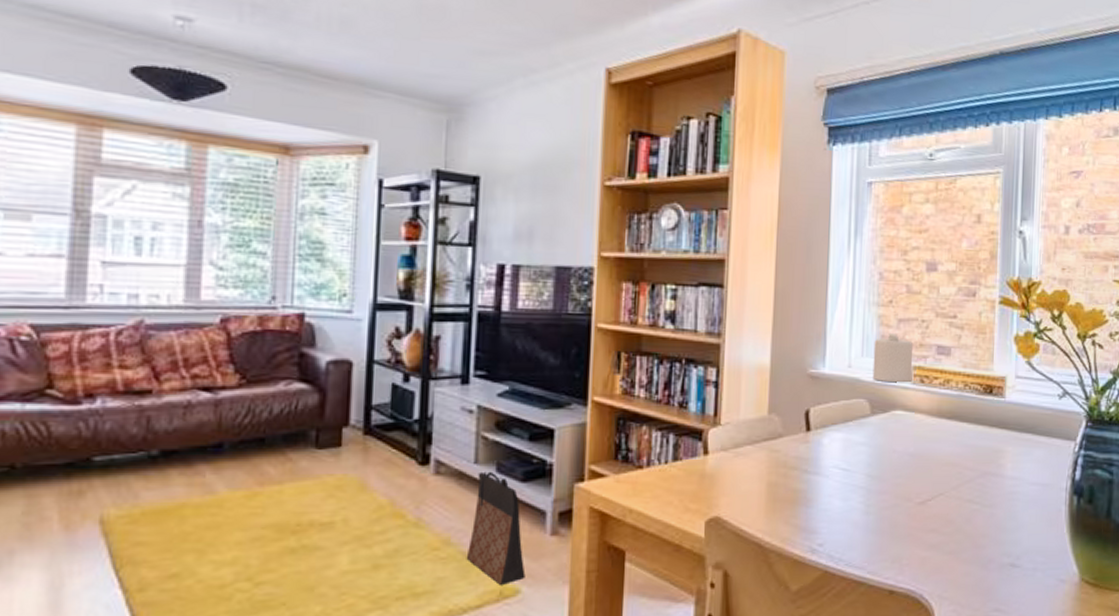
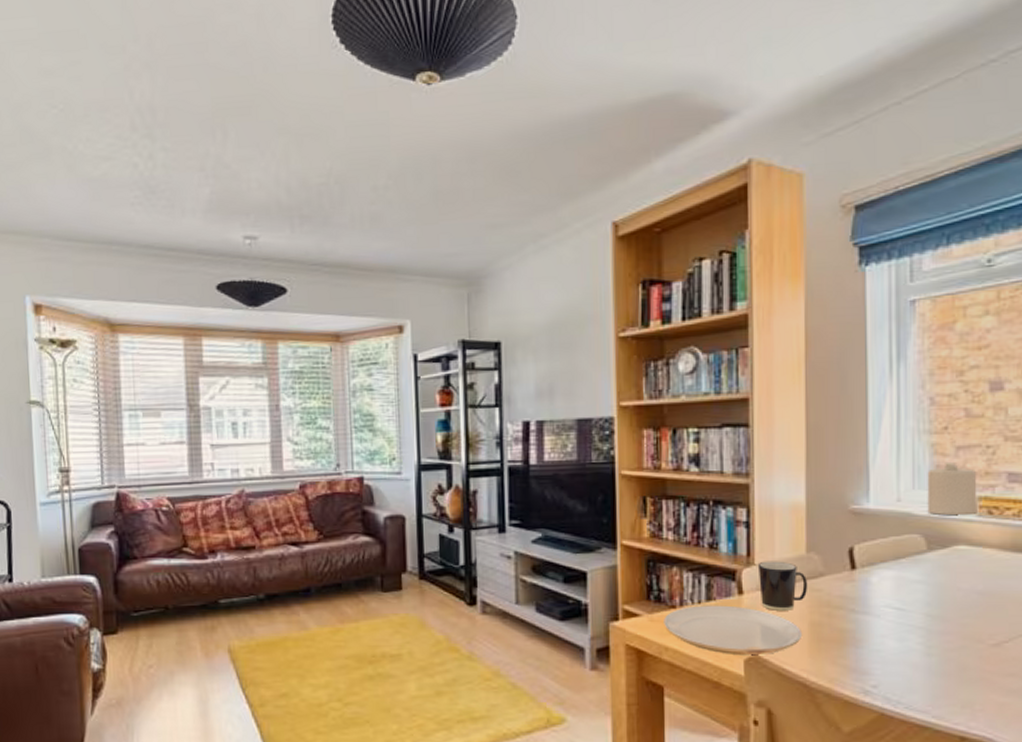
bag: present [466,471,526,585] -> none [515,611,570,713]
plate: none [629,465,761,517] -> present [664,605,803,656]
mug: none [723,421,768,471] -> present [757,561,808,611]

